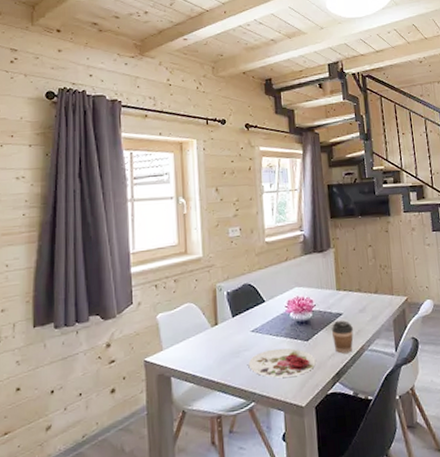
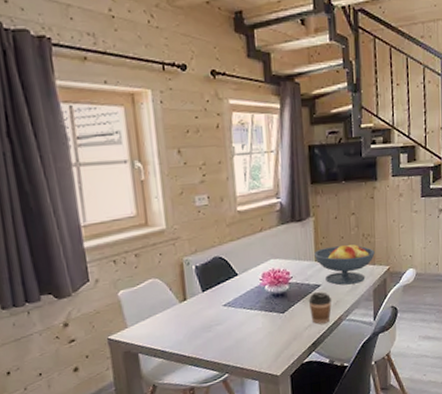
plate: present [248,348,316,378] -> none [221,321,292,350]
fruit bowl: none [335,273,393,315] -> present [314,242,375,285]

